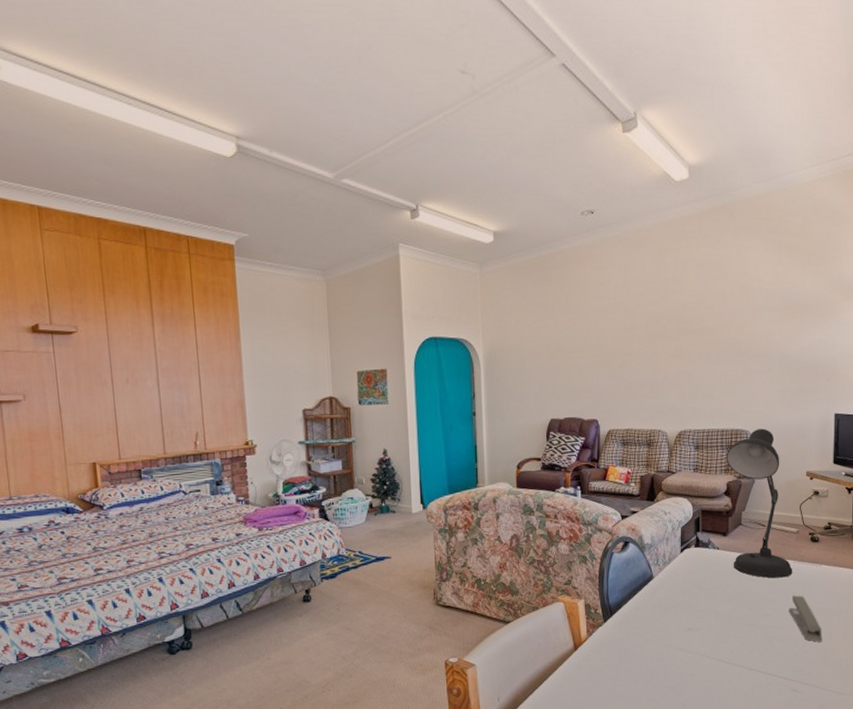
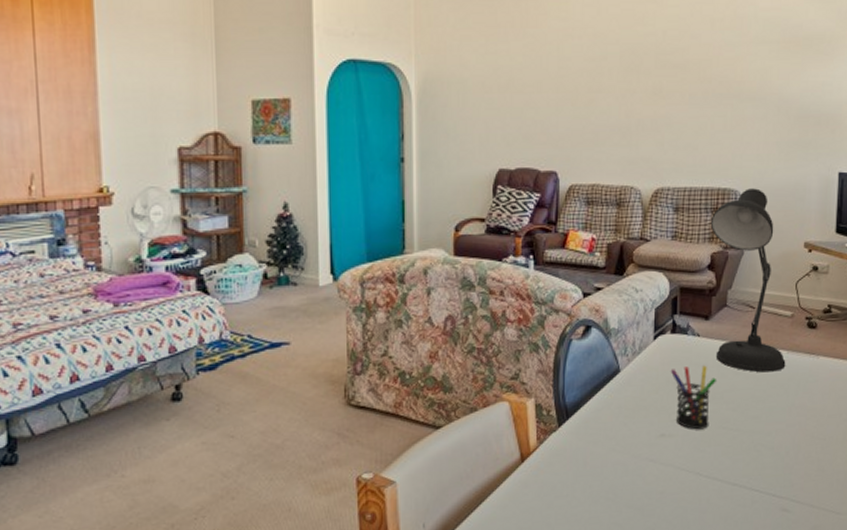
pen holder: none [695,573,735,625] -> present [670,365,717,430]
stapler: present [789,595,823,642] -> none [780,393,818,450]

